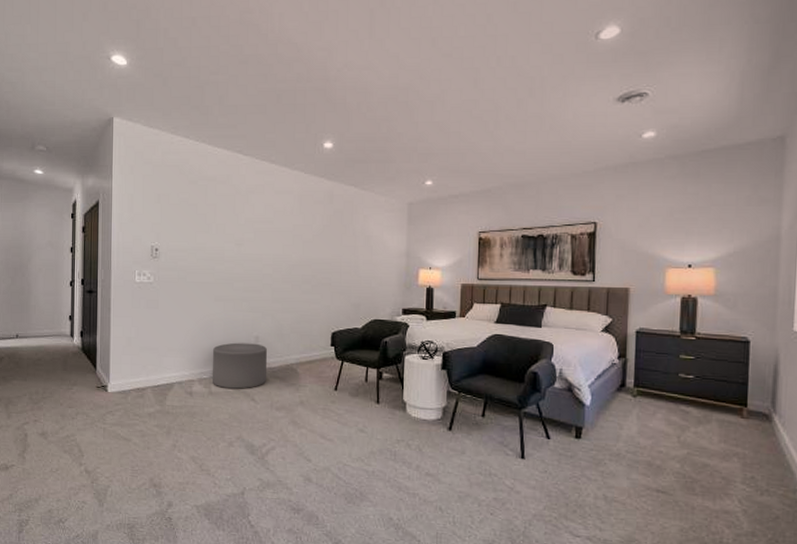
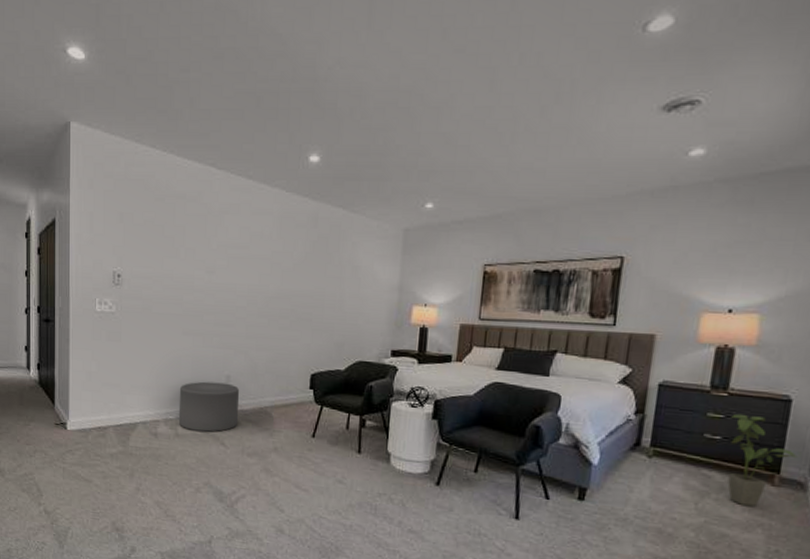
house plant: none [700,355,760,437] -> present [728,413,798,506]

